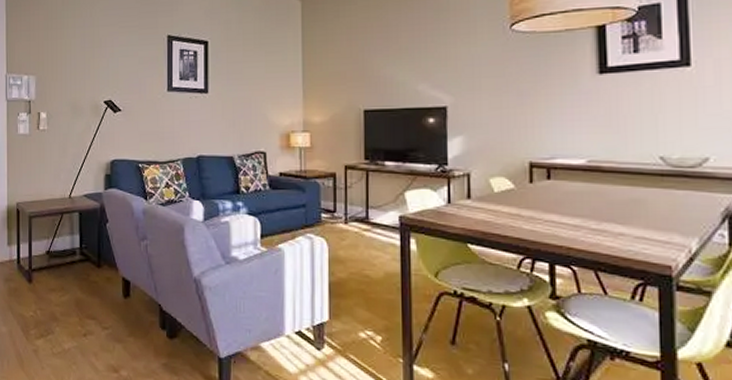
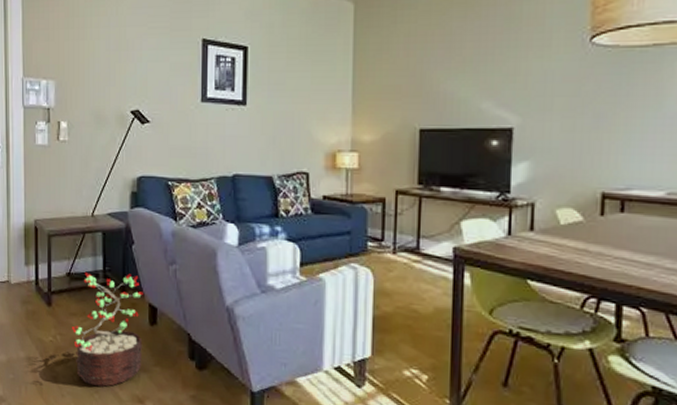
decorative plant: none [51,249,117,358] -> present [72,271,143,387]

